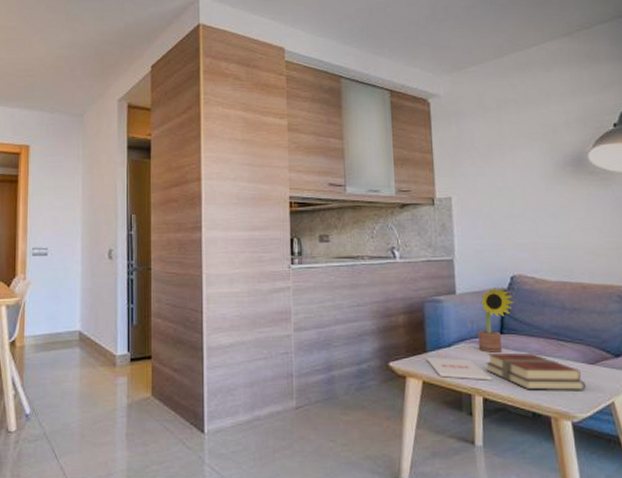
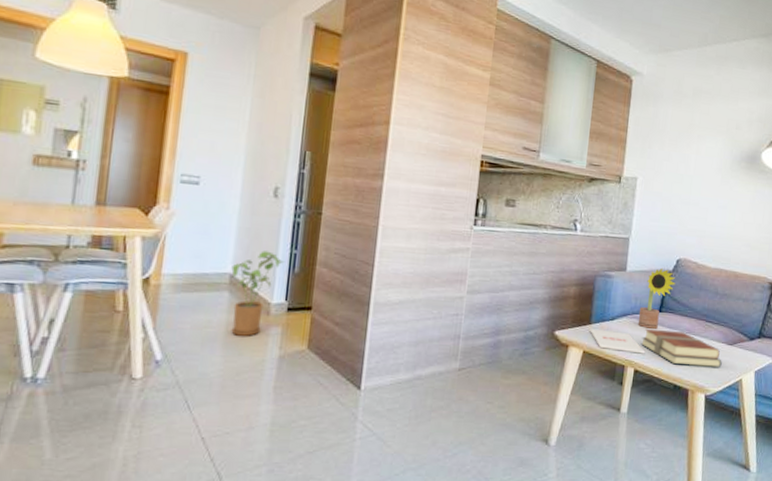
house plant: none [80,308,124,387] -> present [231,250,285,336]

